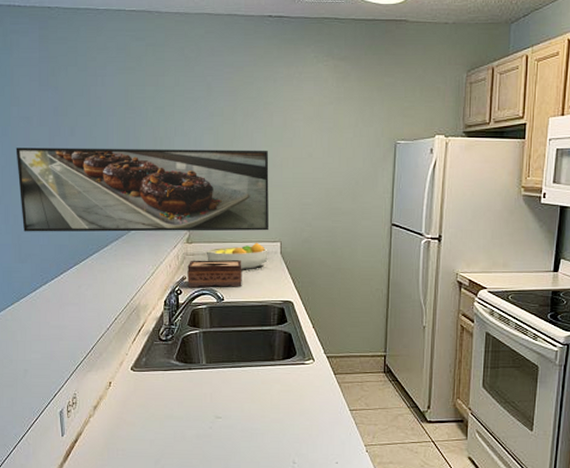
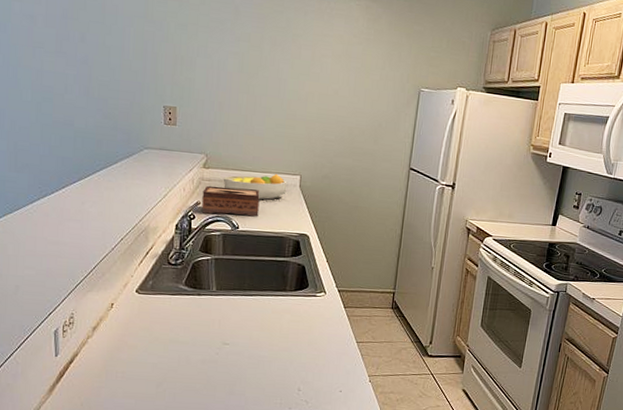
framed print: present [16,147,269,232] -> none [15,47,295,163]

